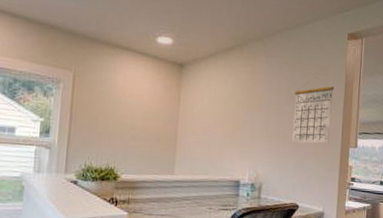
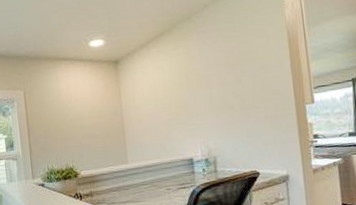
calendar: present [291,77,334,144] -> none [234,42,281,111]

